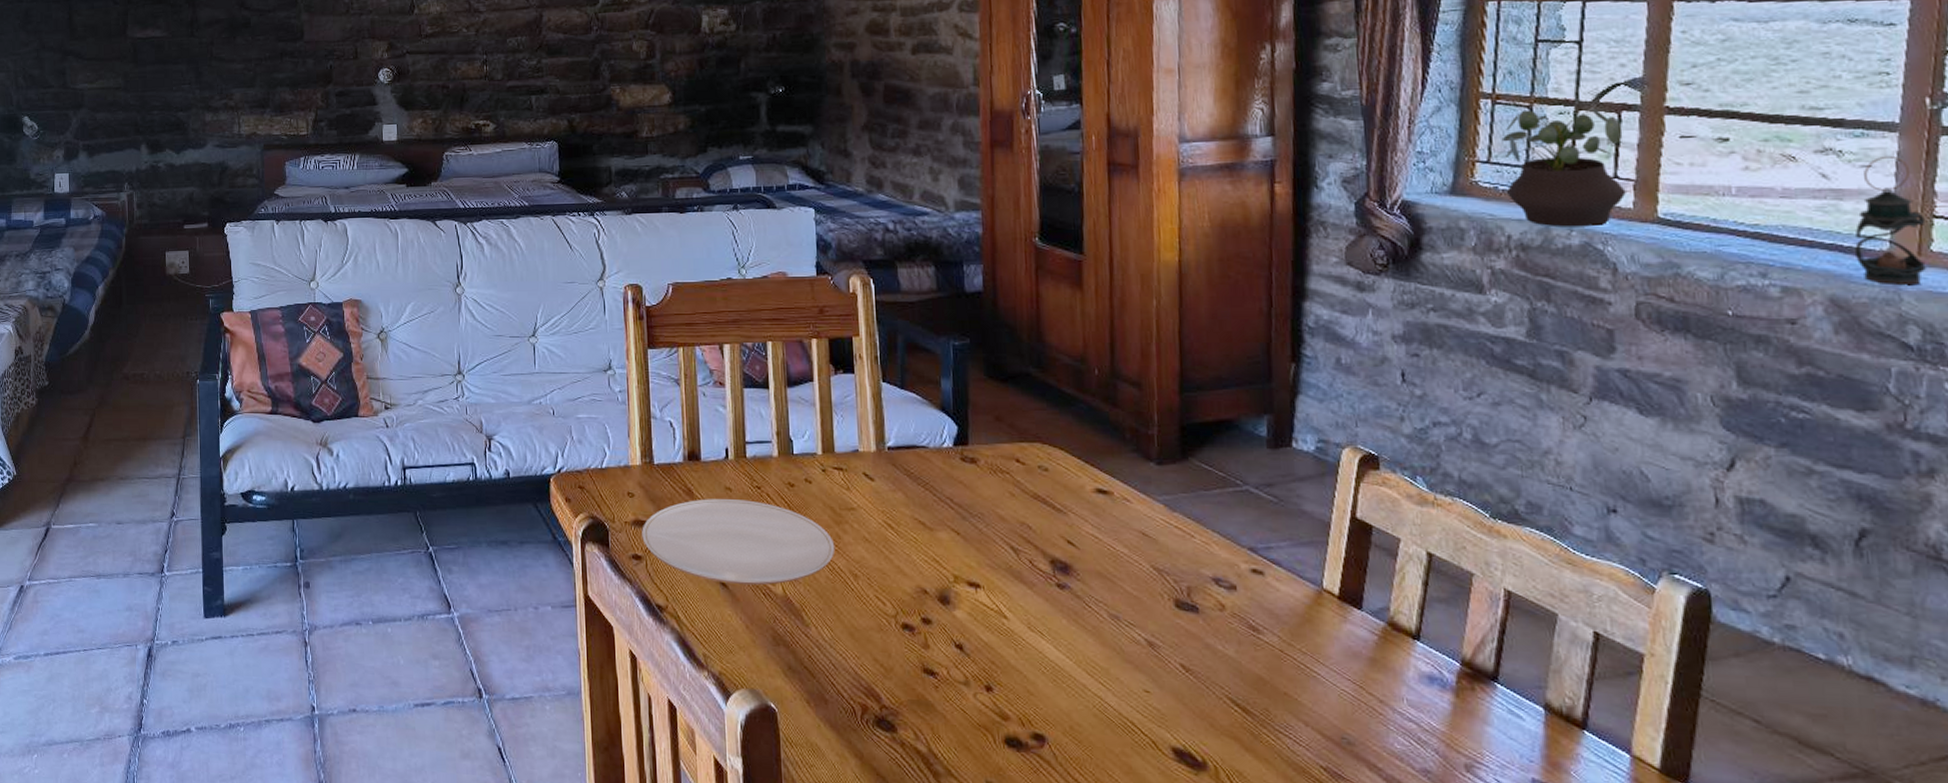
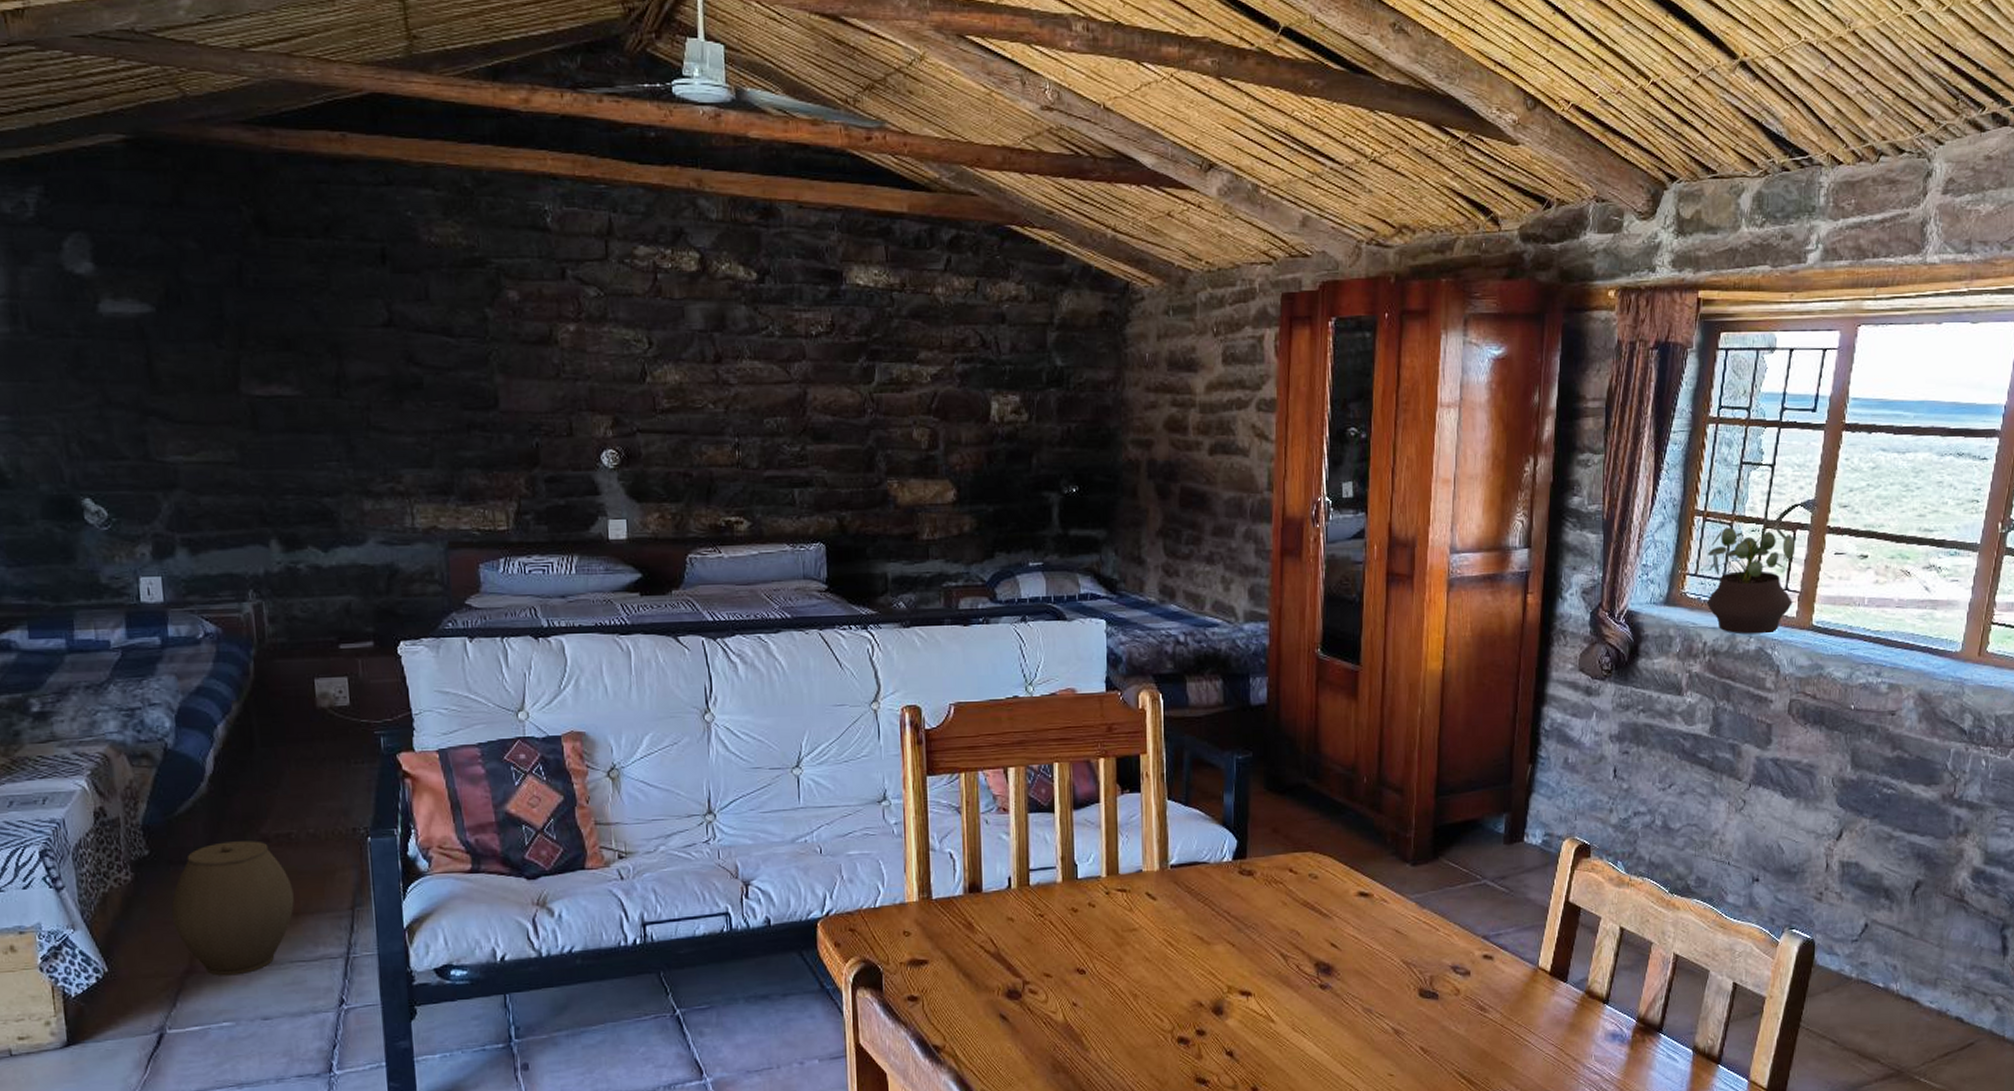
woven basket: none [60,378,143,486] -> present [171,841,294,976]
plate: present [642,499,835,586] -> none [918,929,1117,1017]
lantern: present [1854,155,1927,286] -> none [1938,571,1987,681]

